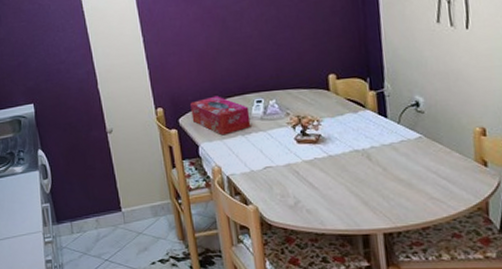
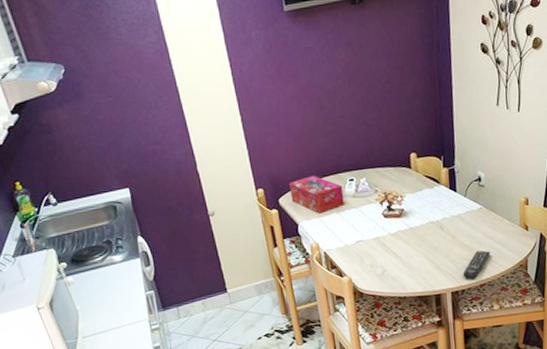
remote control: none [398,186,436,221] -> present [463,250,491,280]

